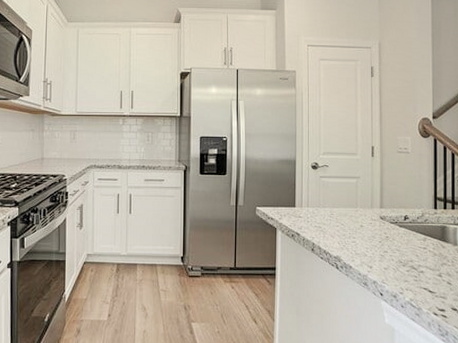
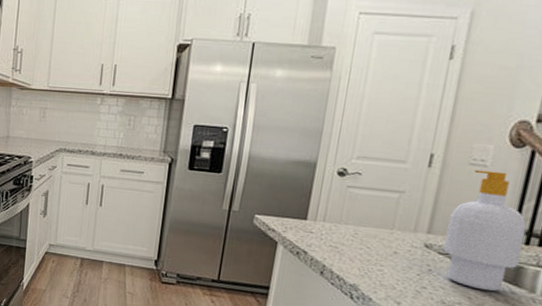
soap bottle: none [393,156,443,248] -> present [443,169,527,292]

